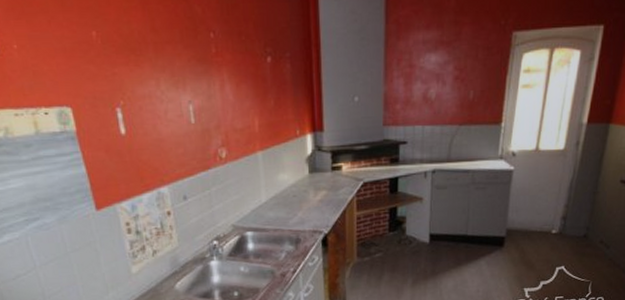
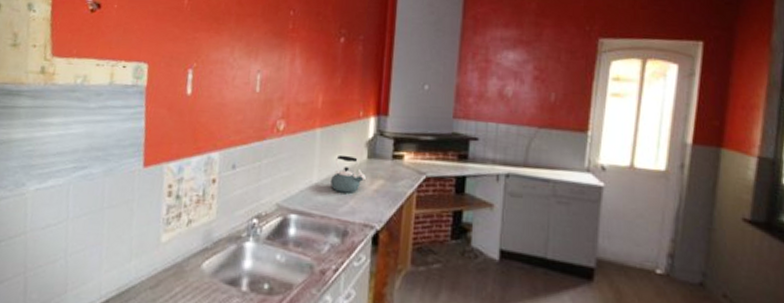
kettle: none [278,173,310,207] -> present [331,154,366,193]

